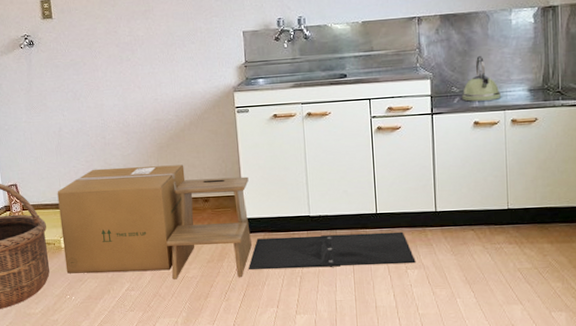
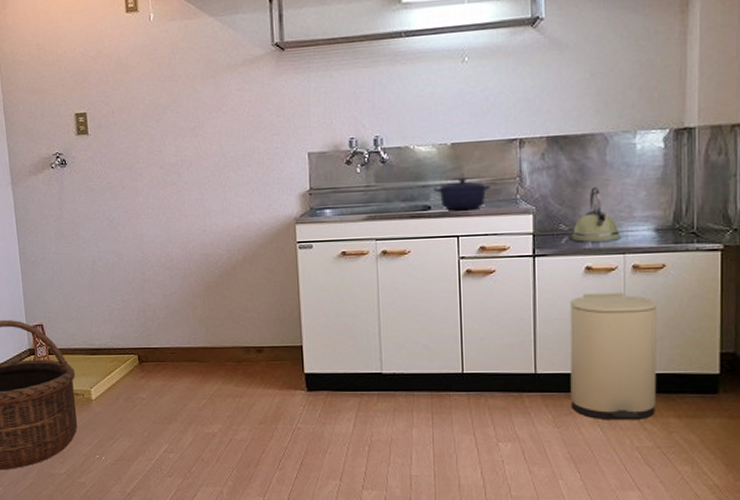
box: present [57,165,185,274] -> none [88,308,236,431]
step stool: present [165,176,252,280] -> none [211,324,312,442]
door mat: present [248,231,416,270] -> none [307,396,509,435]
cooking pot: none [348,50,396,78] -> present [433,178,491,211]
pedal bin: none [462,142,533,248] -> present [569,292,658,421]

